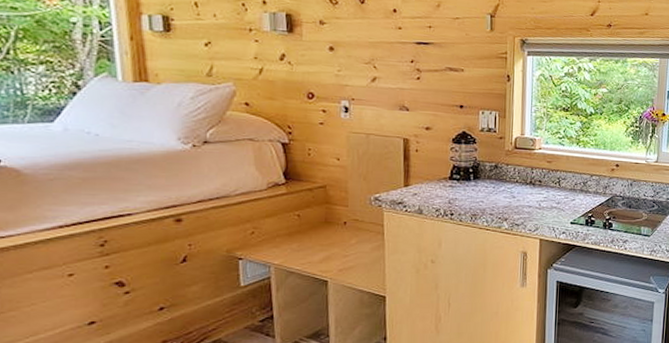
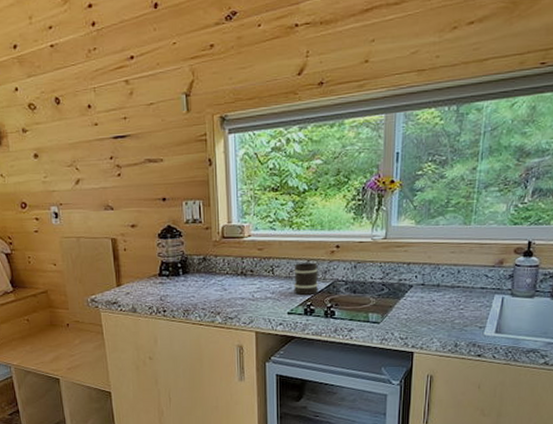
mug: none [577,177,600,207] -> present [294,263,318,295]

